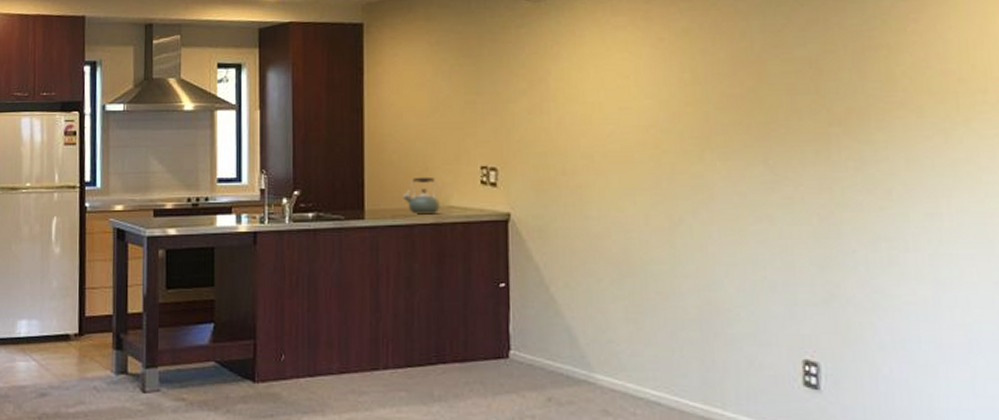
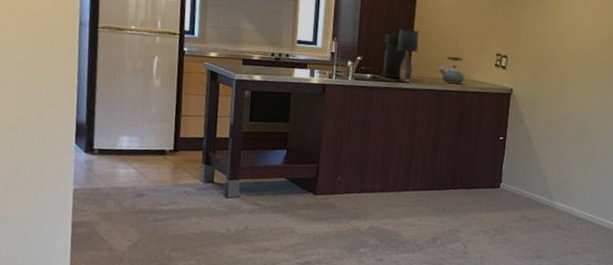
coffee maker: none [326,157,357,215] -> present [381,34,407,79]
table lamp: none [345,147,372,218] -> present [398,28,420,82]

